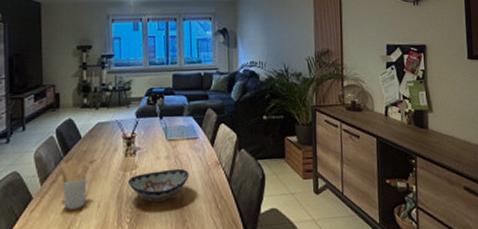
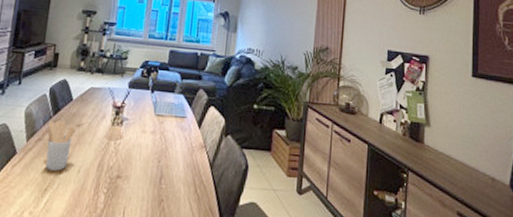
decorative bowl: present [128,168,190,202] -> none [111,144,173,176]

